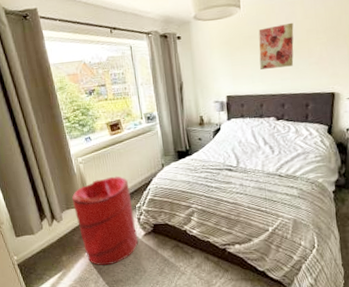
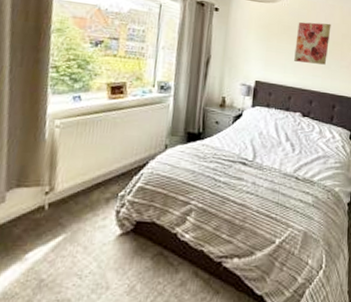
laundry hamper: present [72,176,139,266] -> none [25,150,116,276]

